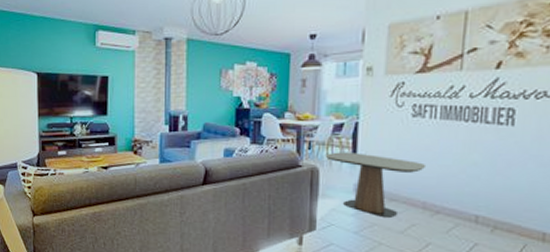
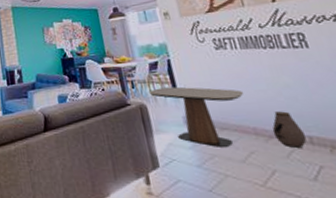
vase: none [441,188,474,225] -> present [272,111,307,148]

